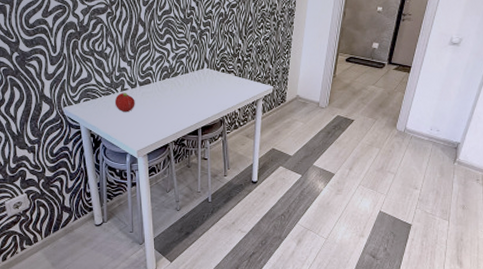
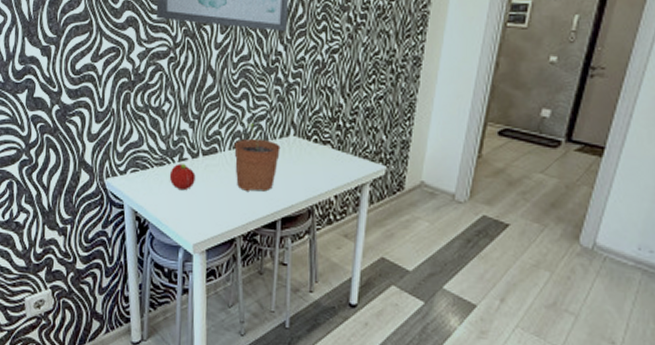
plant pot: none [163,60,198,110] -> present [234,122,281,192]

